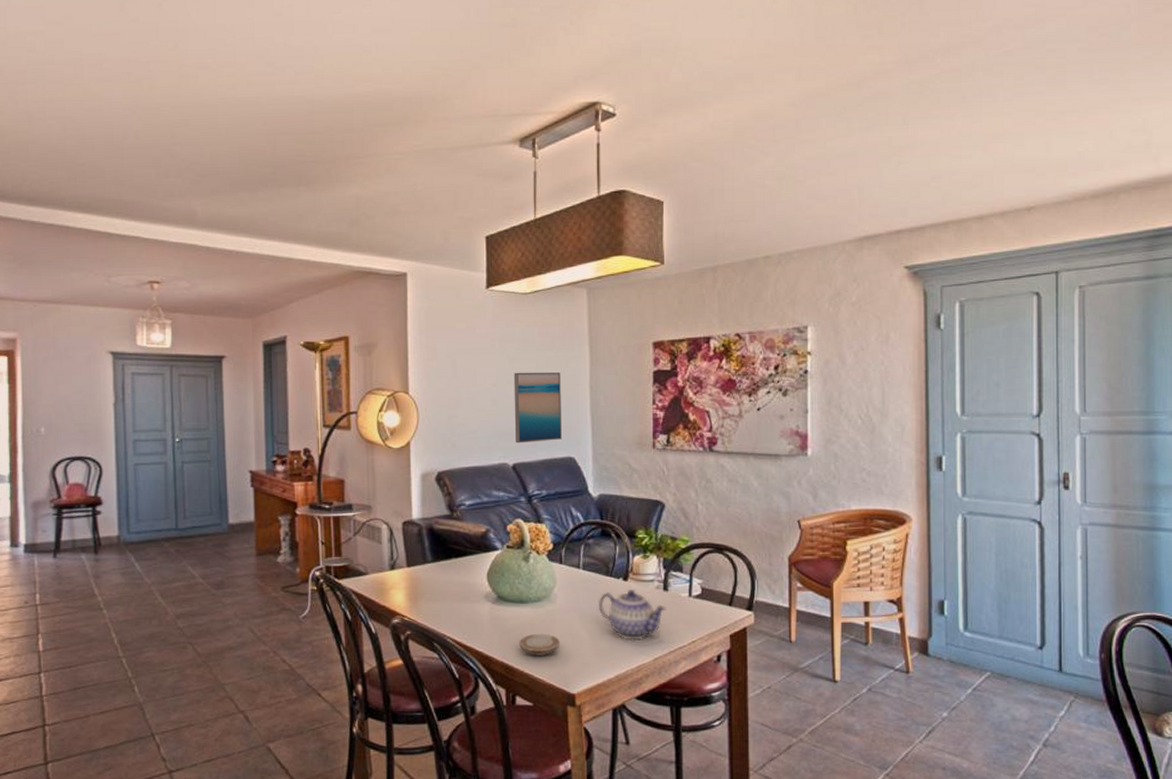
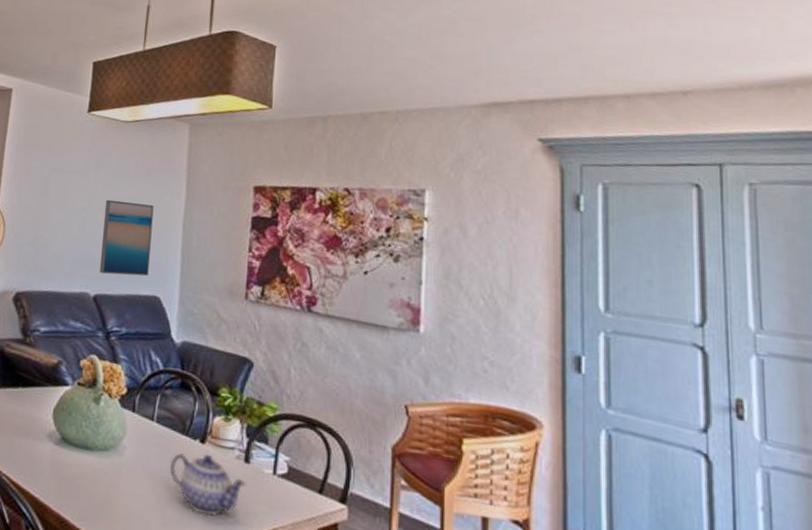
plate: present [519,633,560,656] -> none [78,487,124,515]

